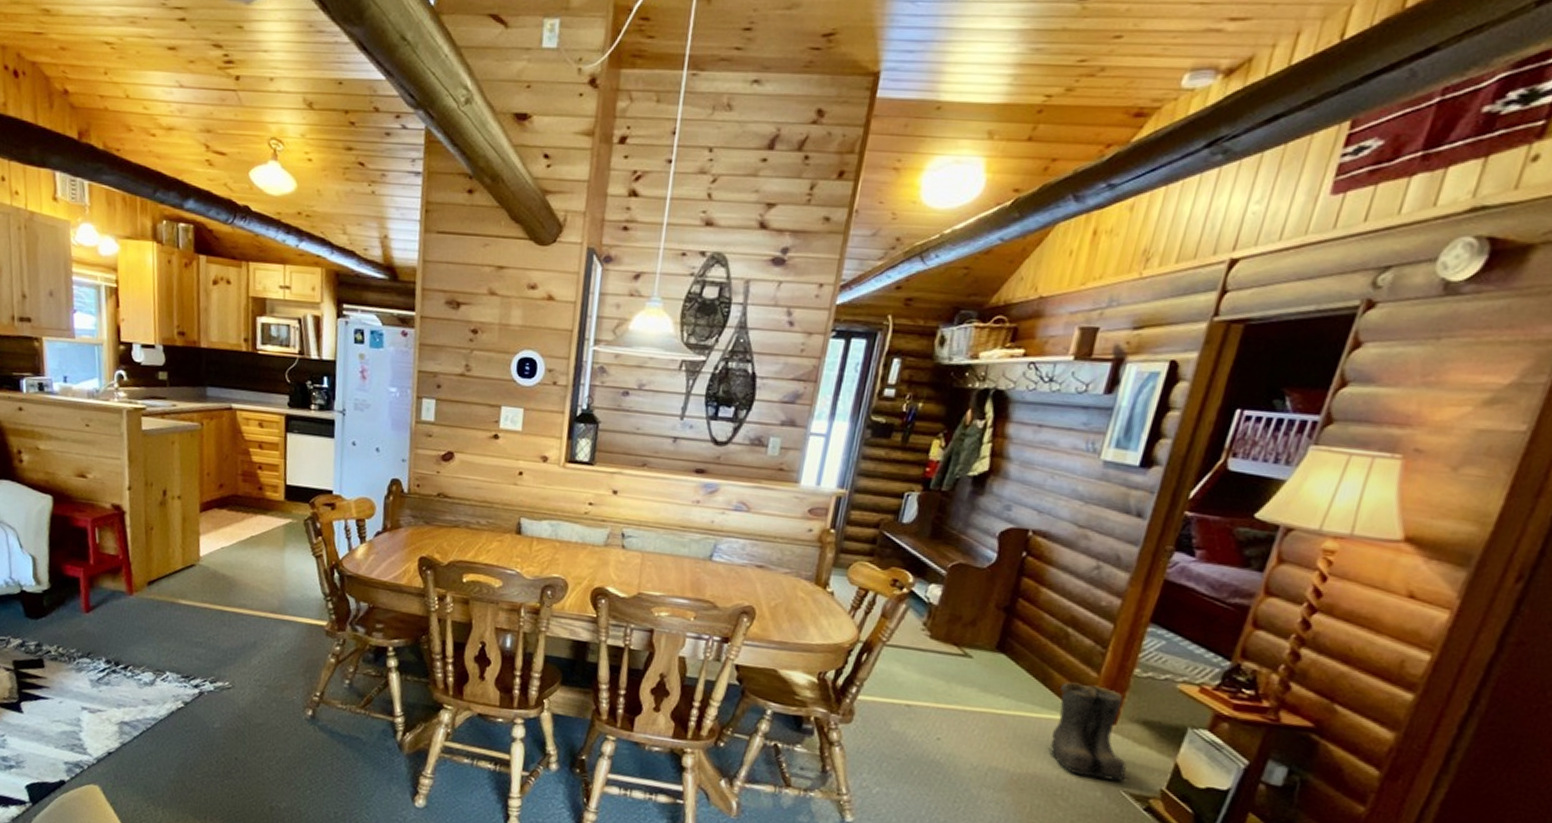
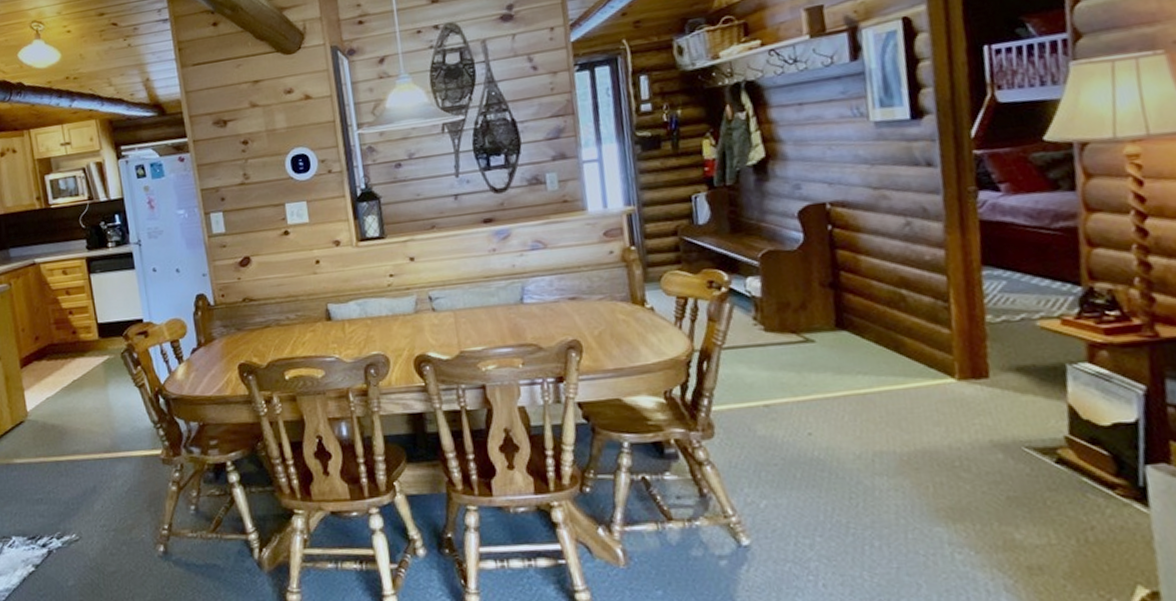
boots: present [1048,682,1129,781] -> none [916,341,1026,441]

